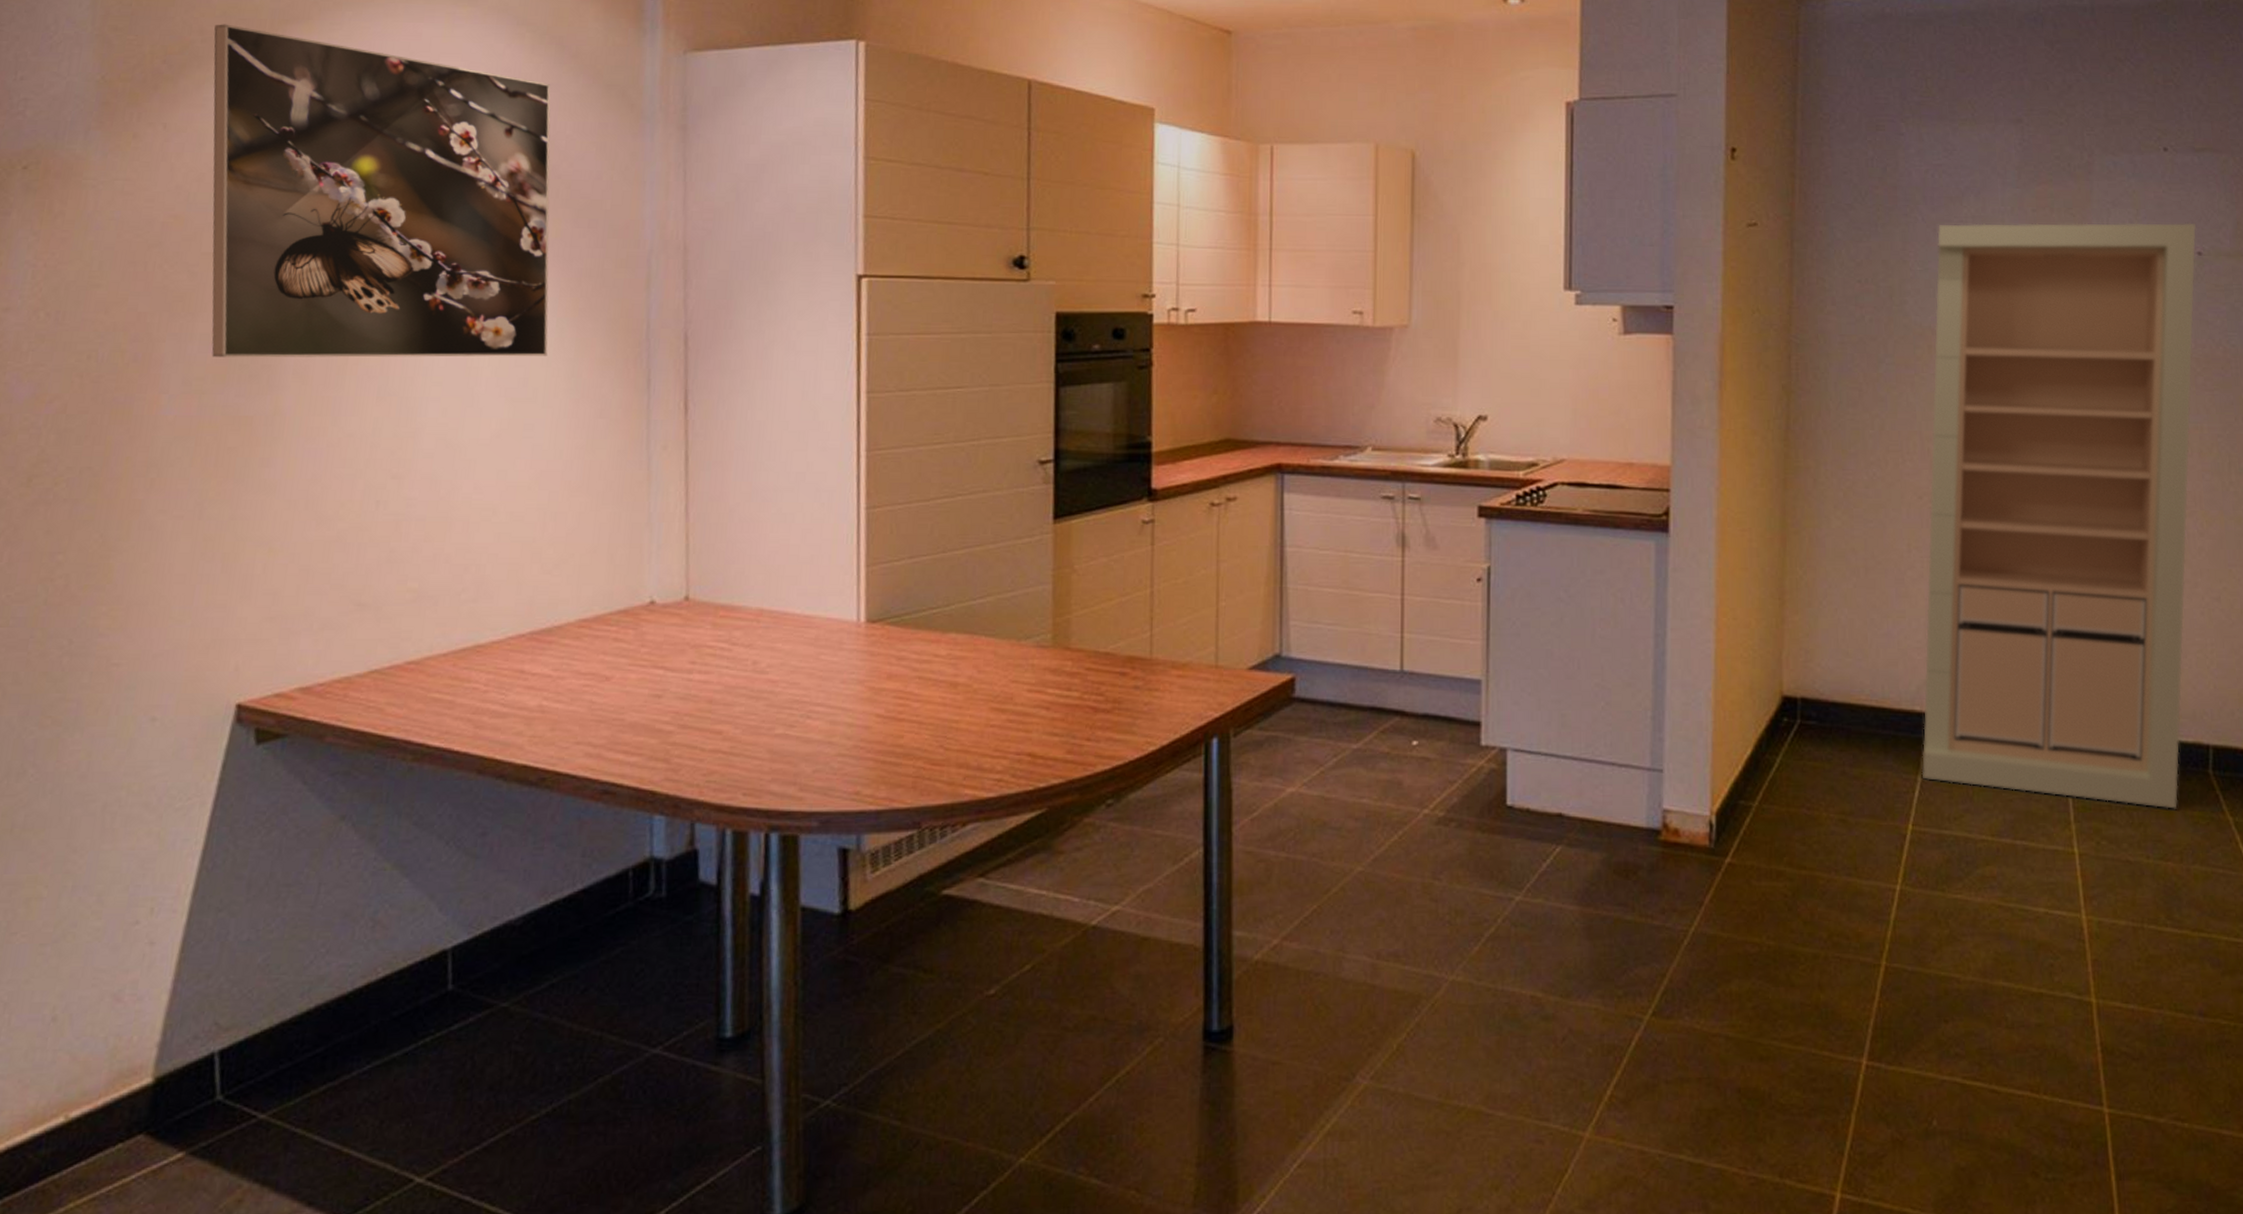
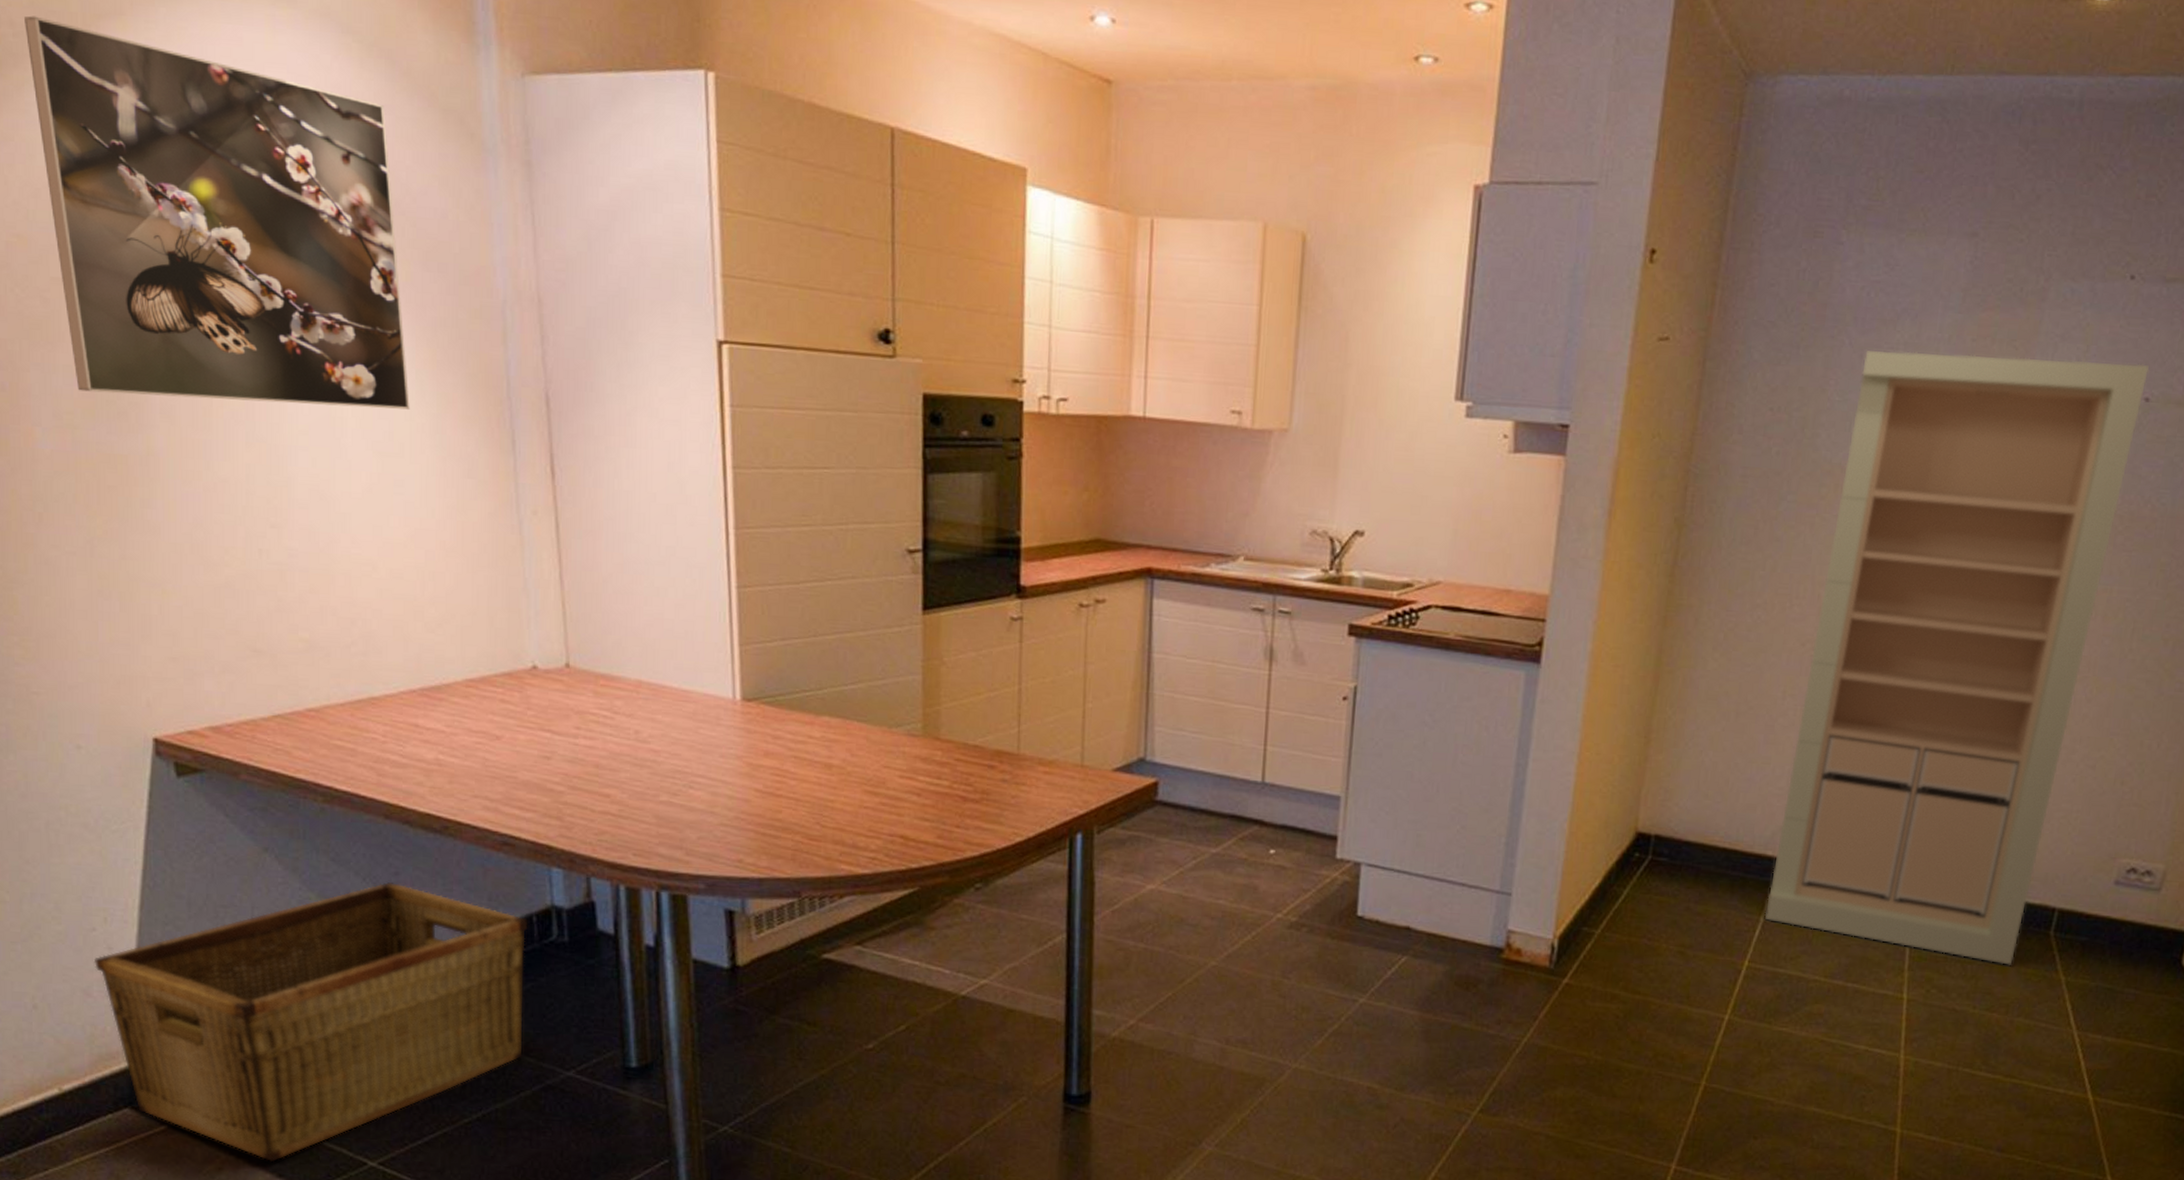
hamper: none [130,843,624,1187] -> present [93,881,528,1162]

